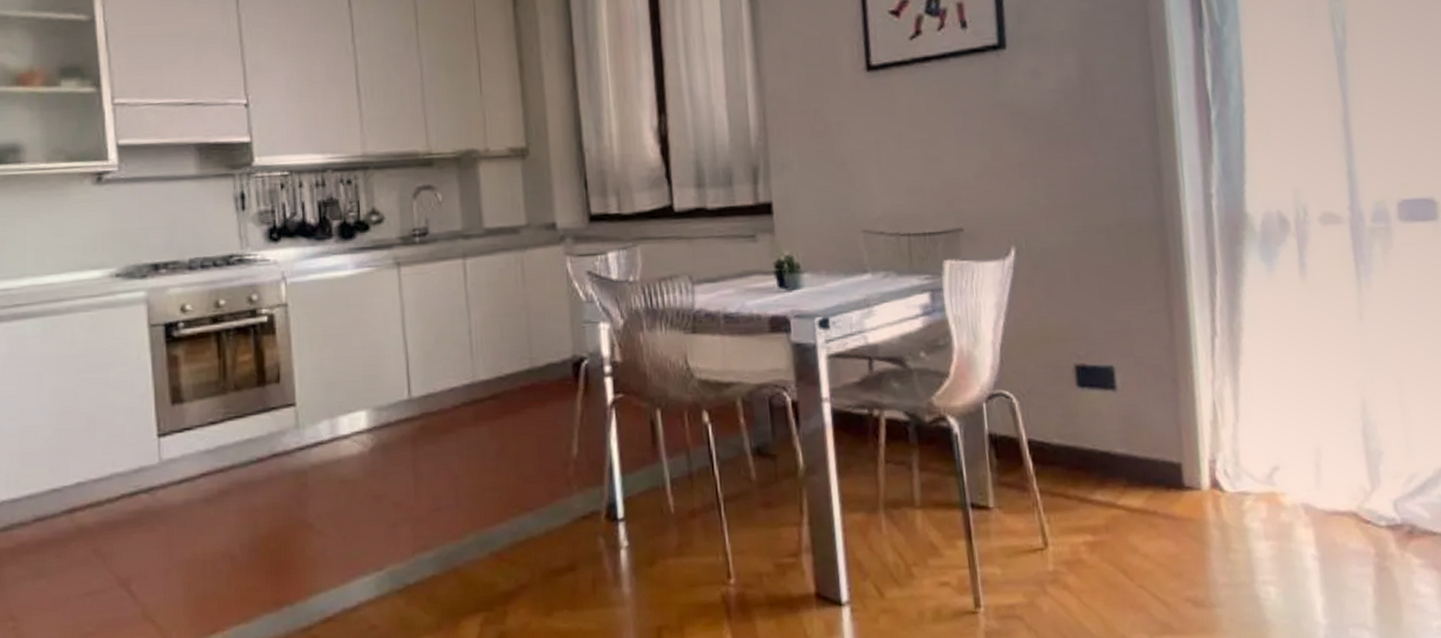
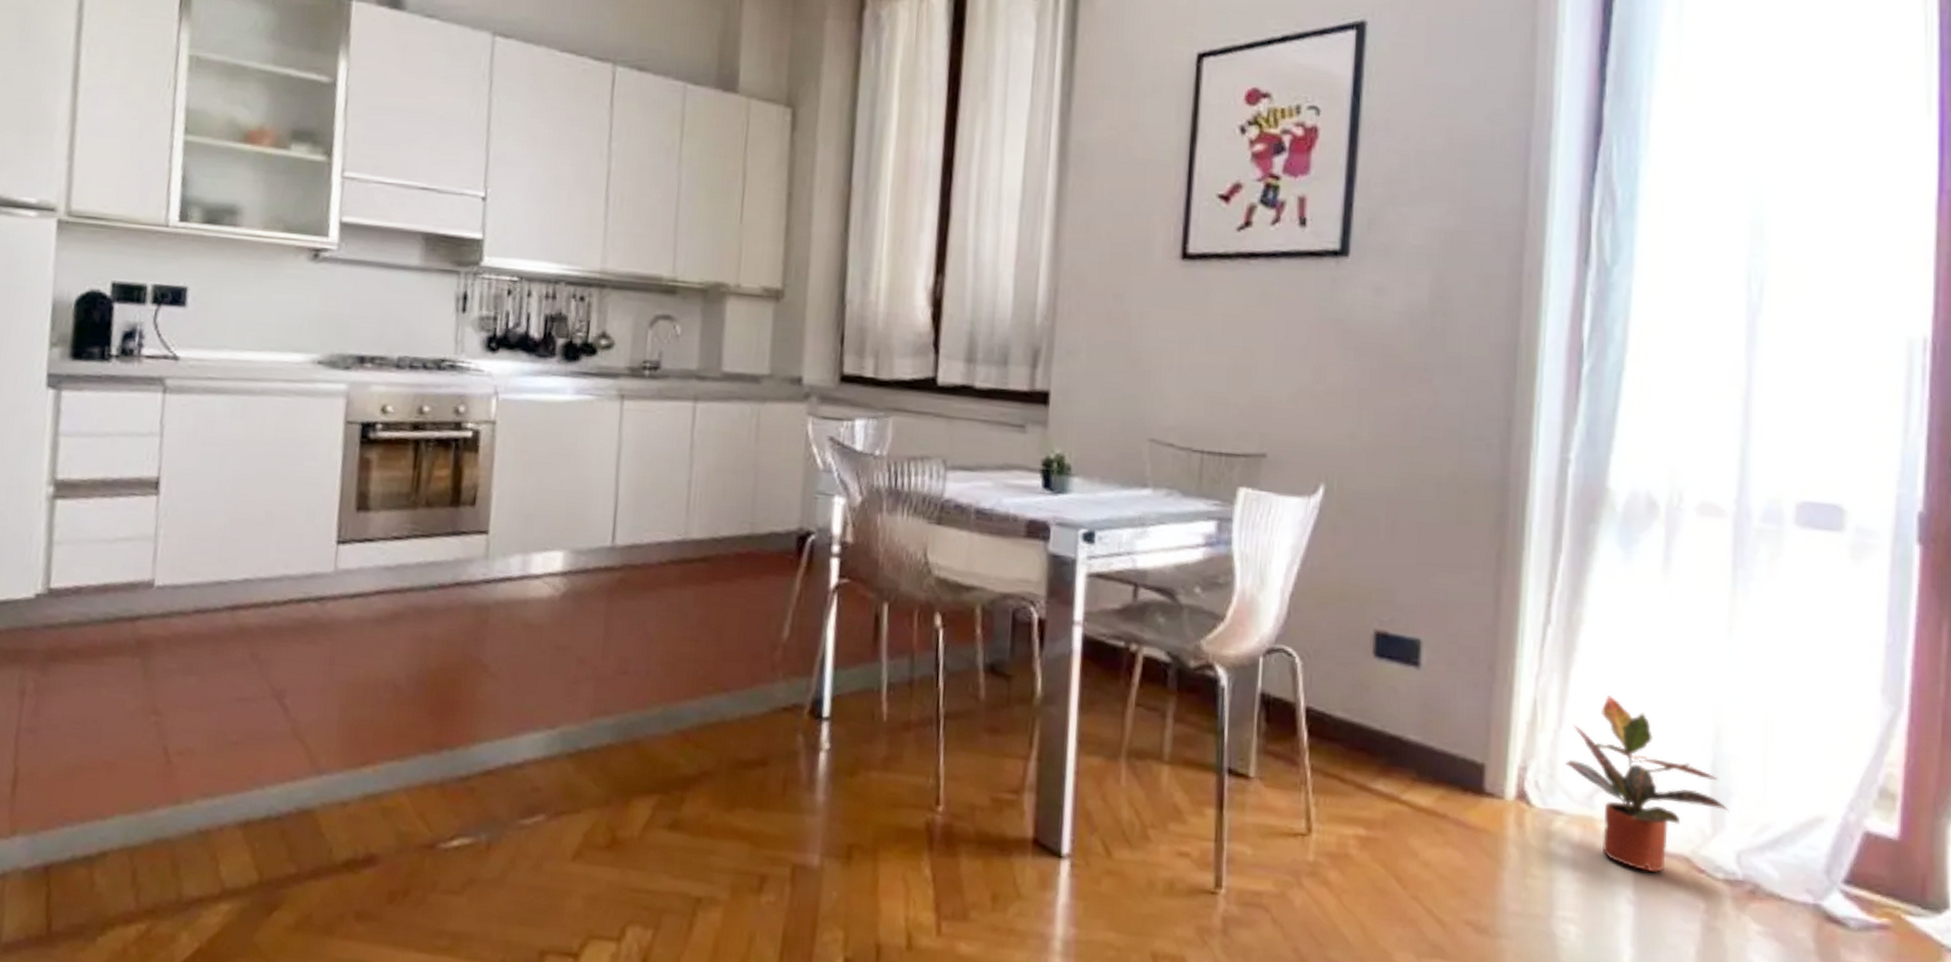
potted plant: none [1246,388,1382,531] -> present [1565,695,1729,873]

